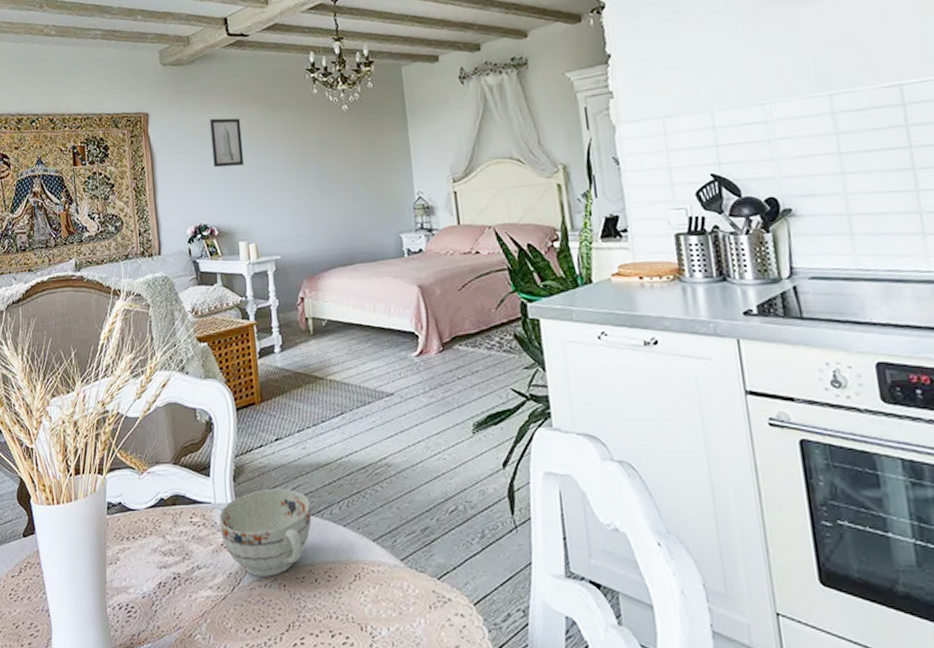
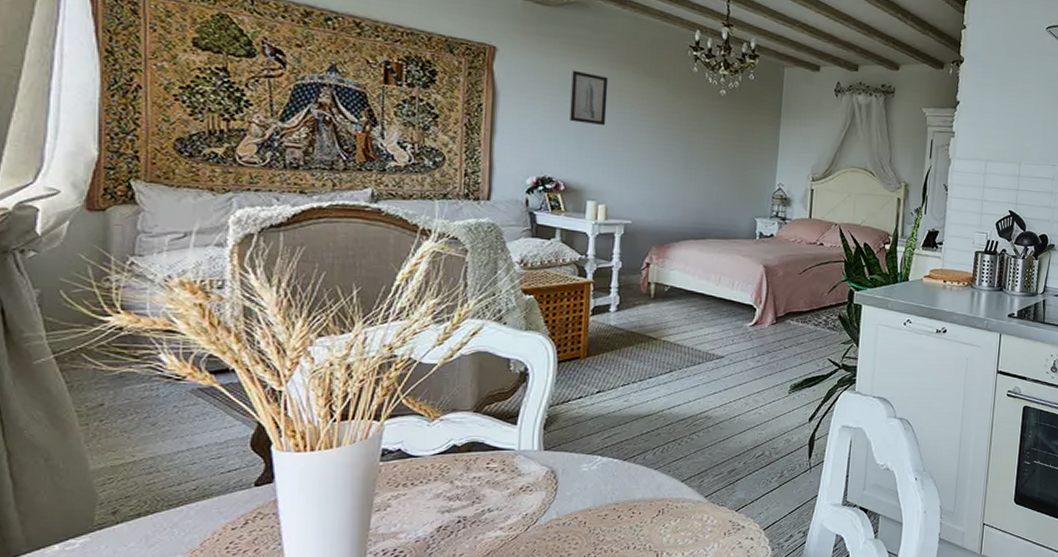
teacup: present [219,488,312,577] -> none [521,436,625,516]

